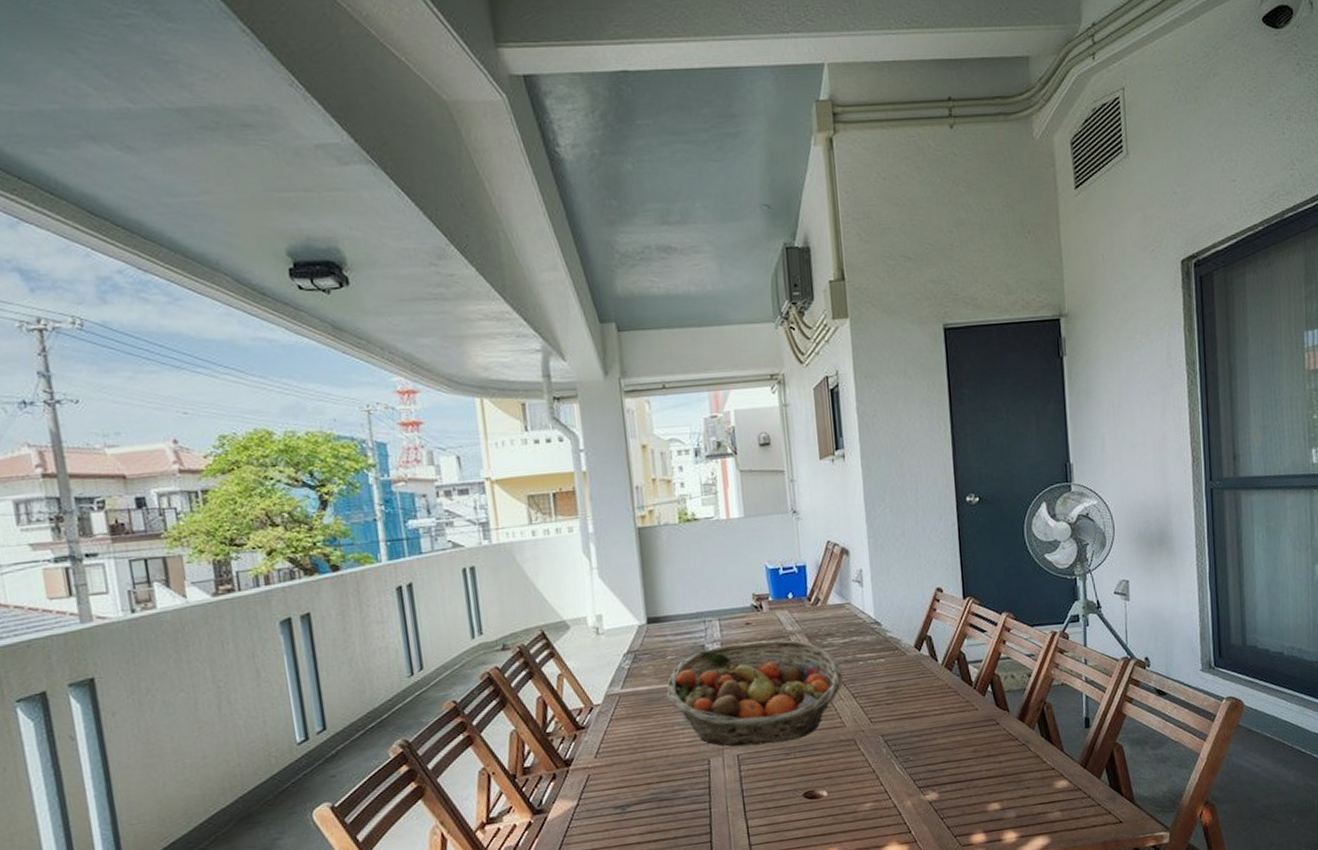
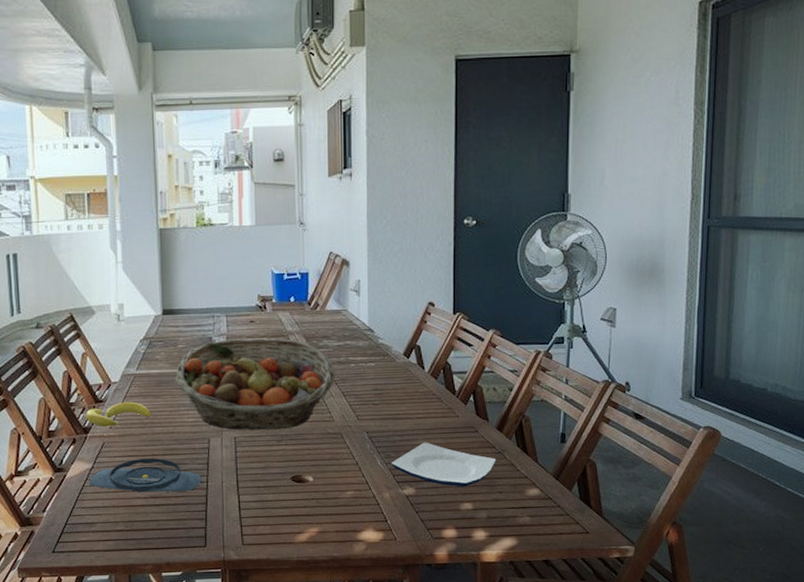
banana: none [565,725,641,758] -> present [85,401,151,427]
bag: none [574,787,704,828] -> present [89,458,202,492]
plate: none [910,740,1021,787] -> present [391,442,497,487]

